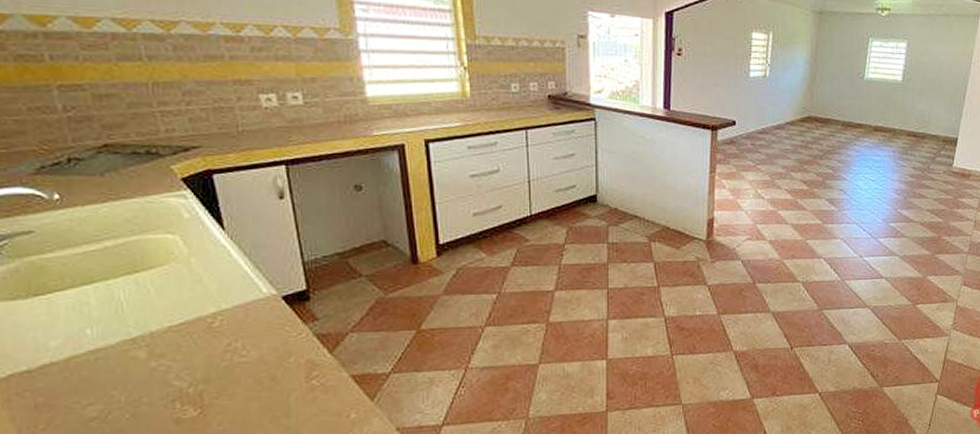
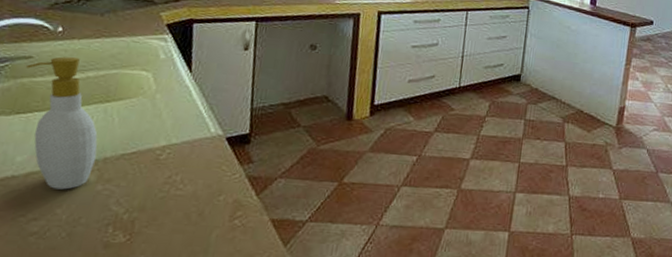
soap bottle: none [30,227,140,371] -> present [26,56,98,190]

